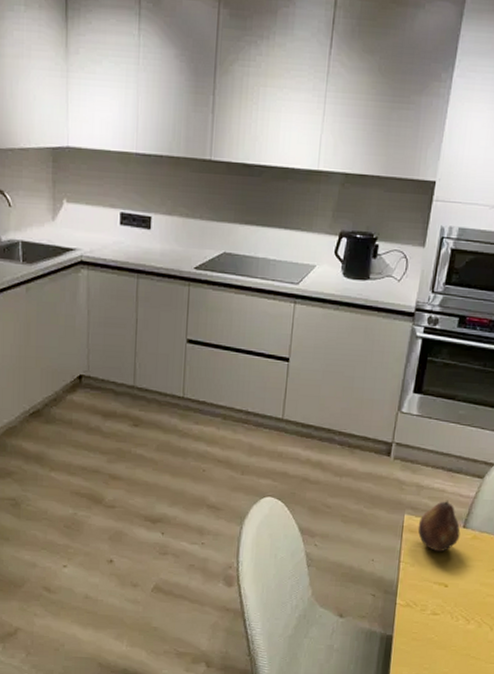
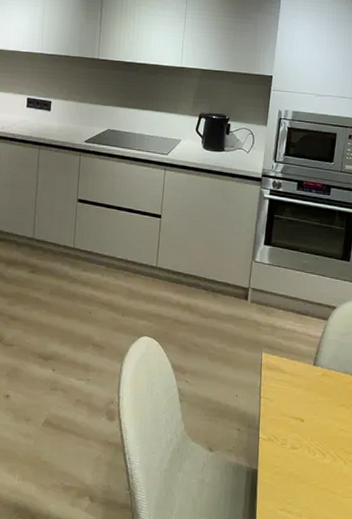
fruit: present [418,500,461,552] -> none [274,339,311,388]

